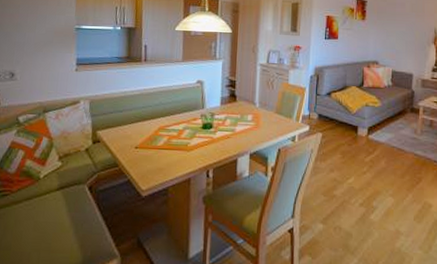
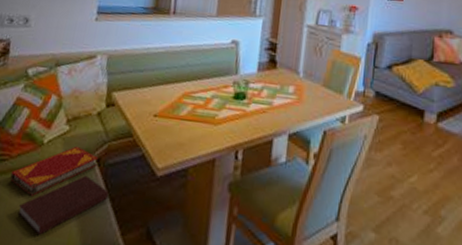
hardback book: none [13,178,90,222] -> present [10,145,99,196]
notebook: none [24,201,103,253] -> present [18,175,110,235]

